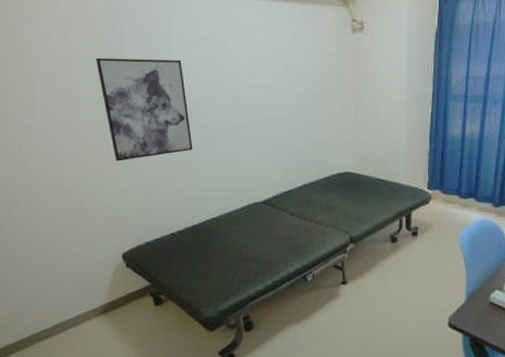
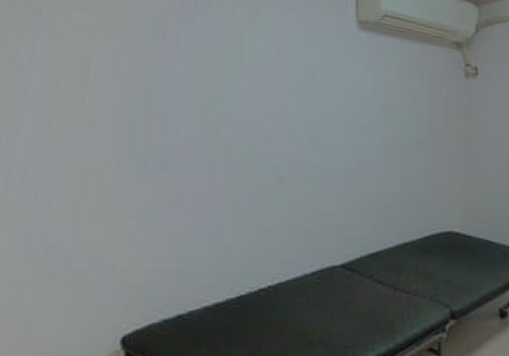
wall art: present [96,58,193,161] -> none [129,73,254,206]

